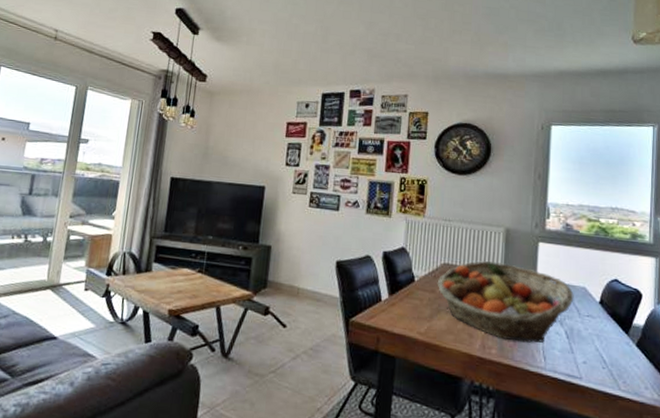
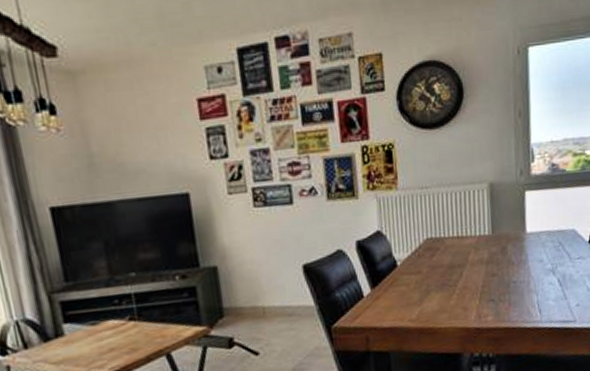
fruit basket: present [437,261,574,343] -> none [422,223,564,304]

